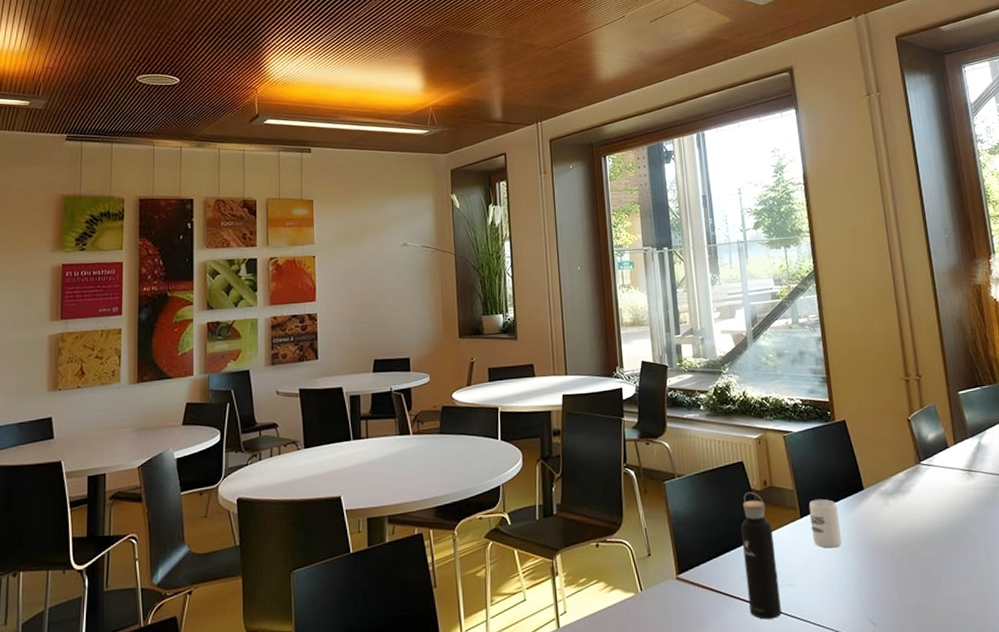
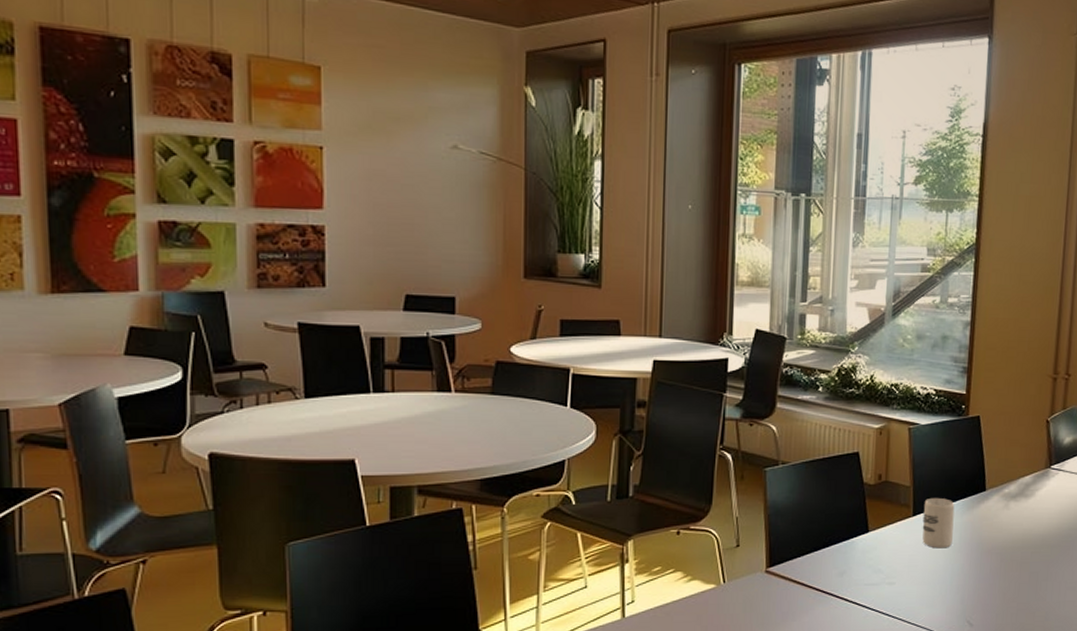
water bottle: present [740,492,781,620] -> none [842,486,880,617]

